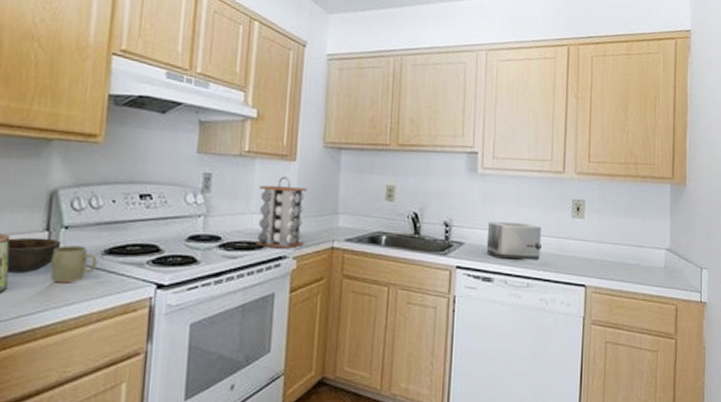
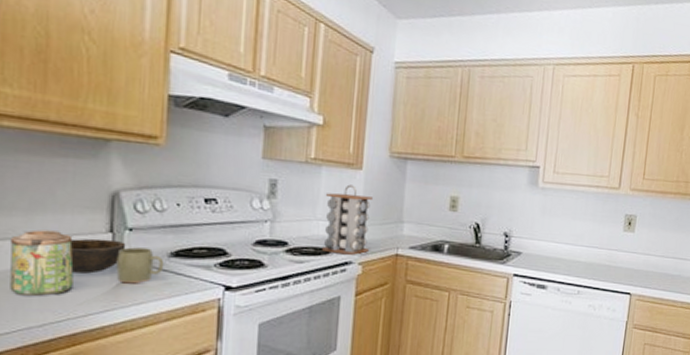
toaster: present [486,221,542,260] -> none [542,233,595,270]

